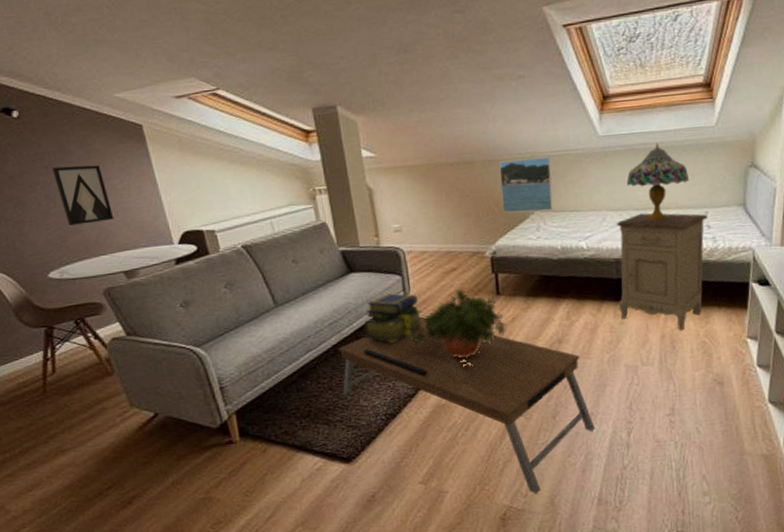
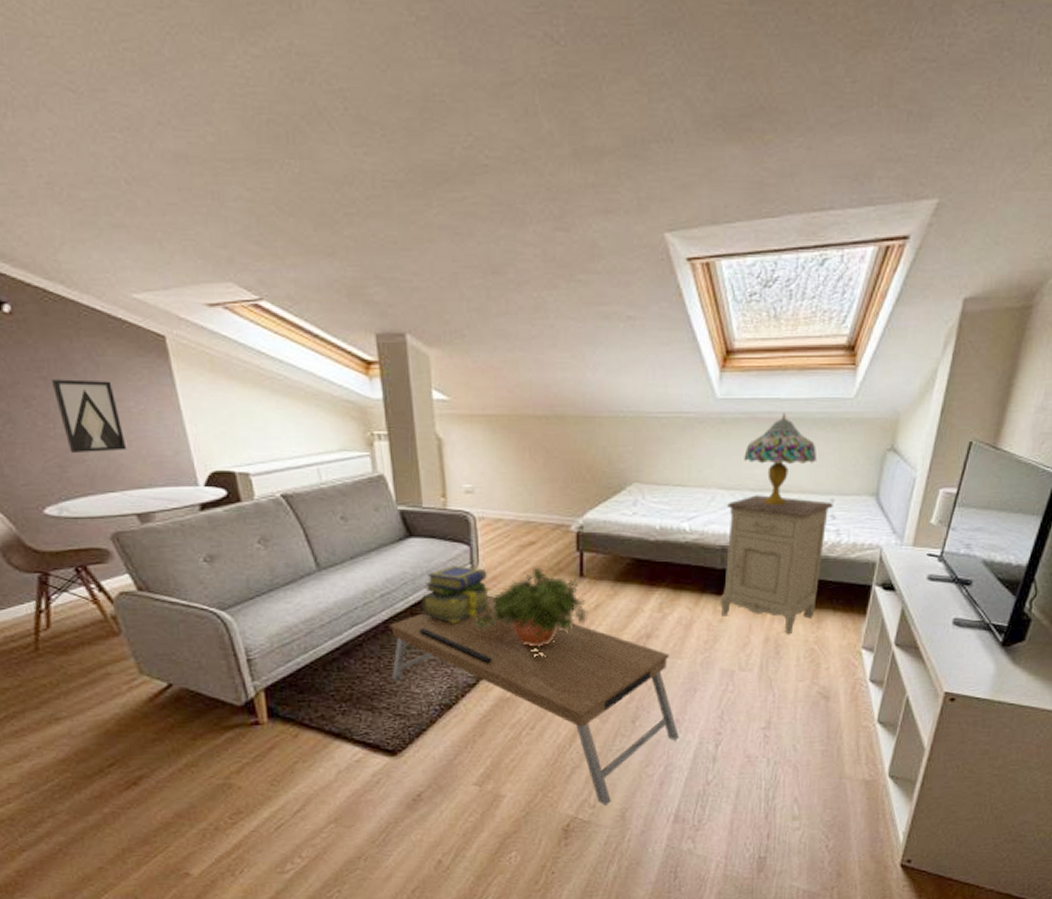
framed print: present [499,156,553,213] -> none [595,418,656,483]

